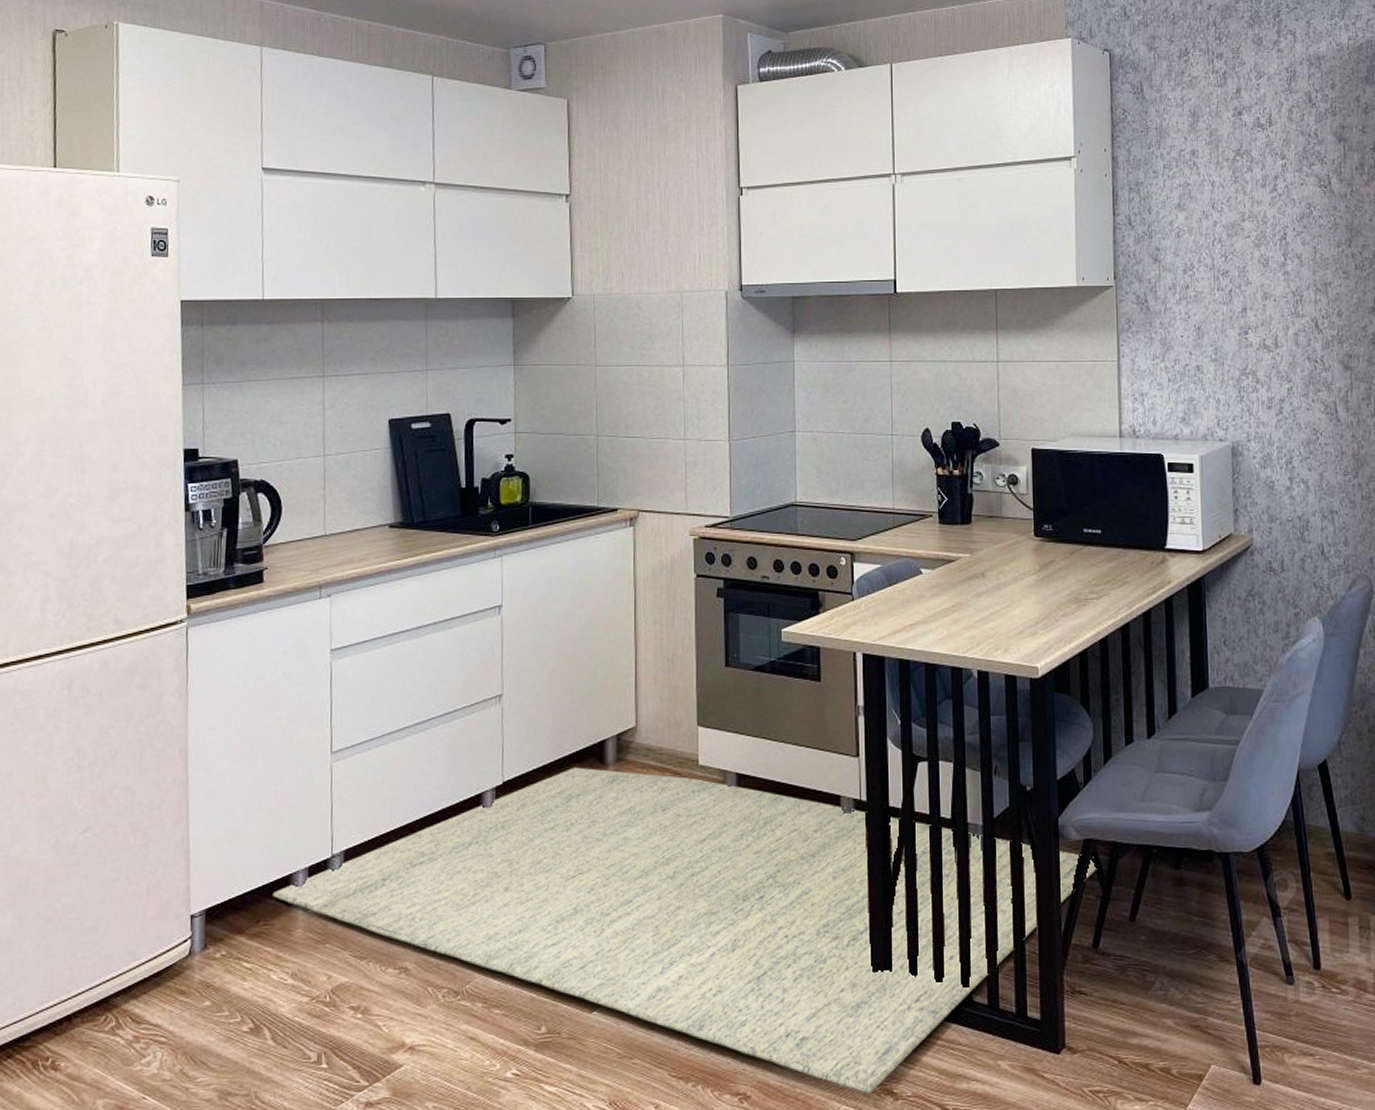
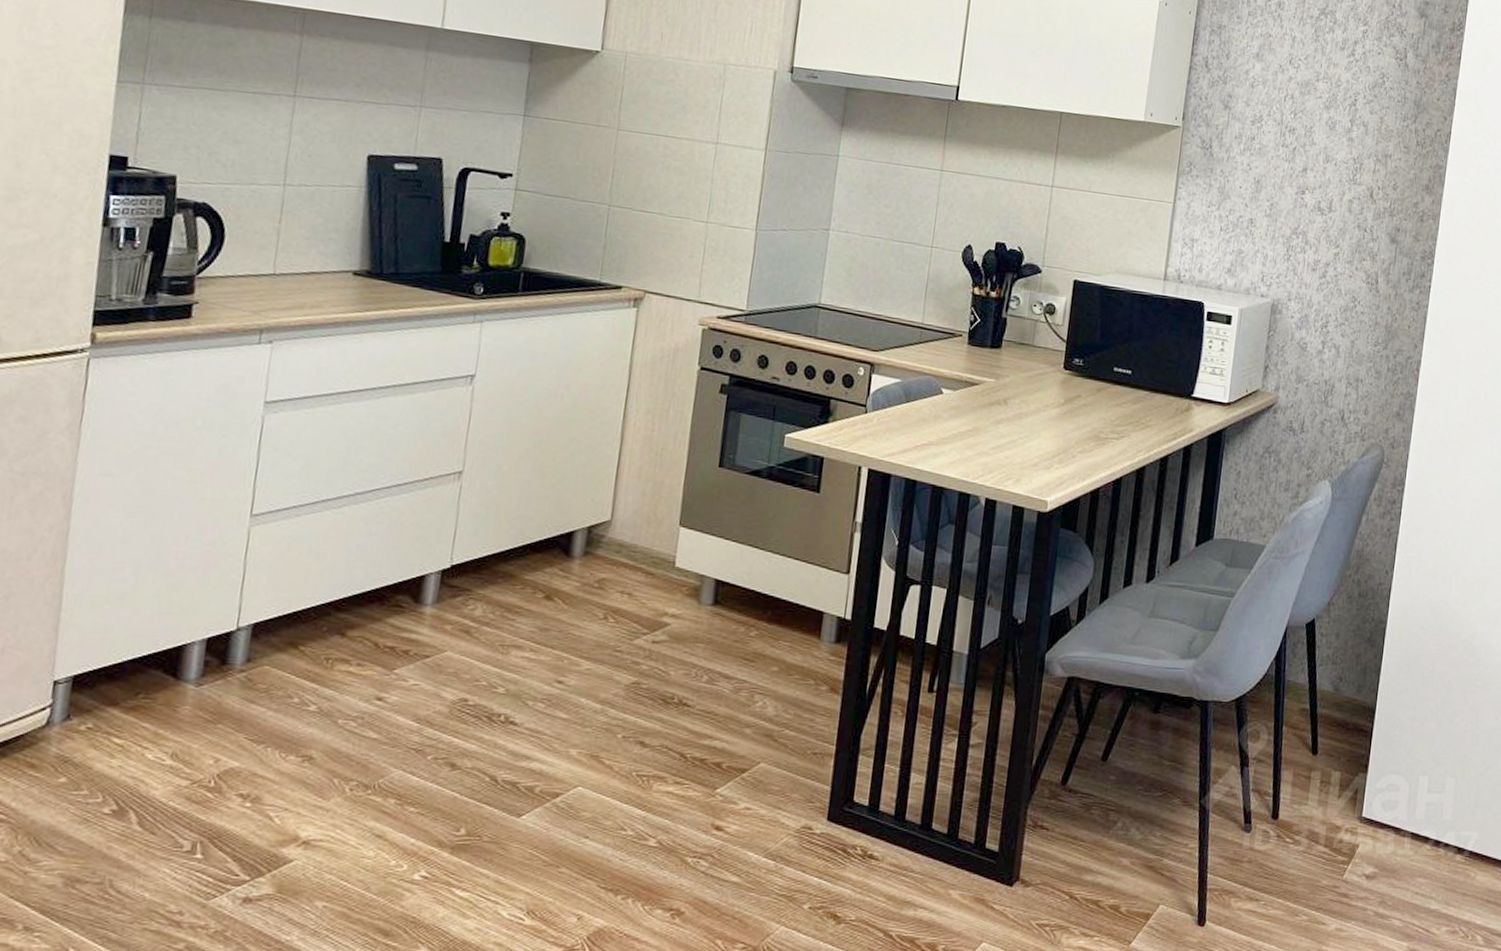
rug: present [273,767,1097,1094] -> none [159,556,1077,916]

